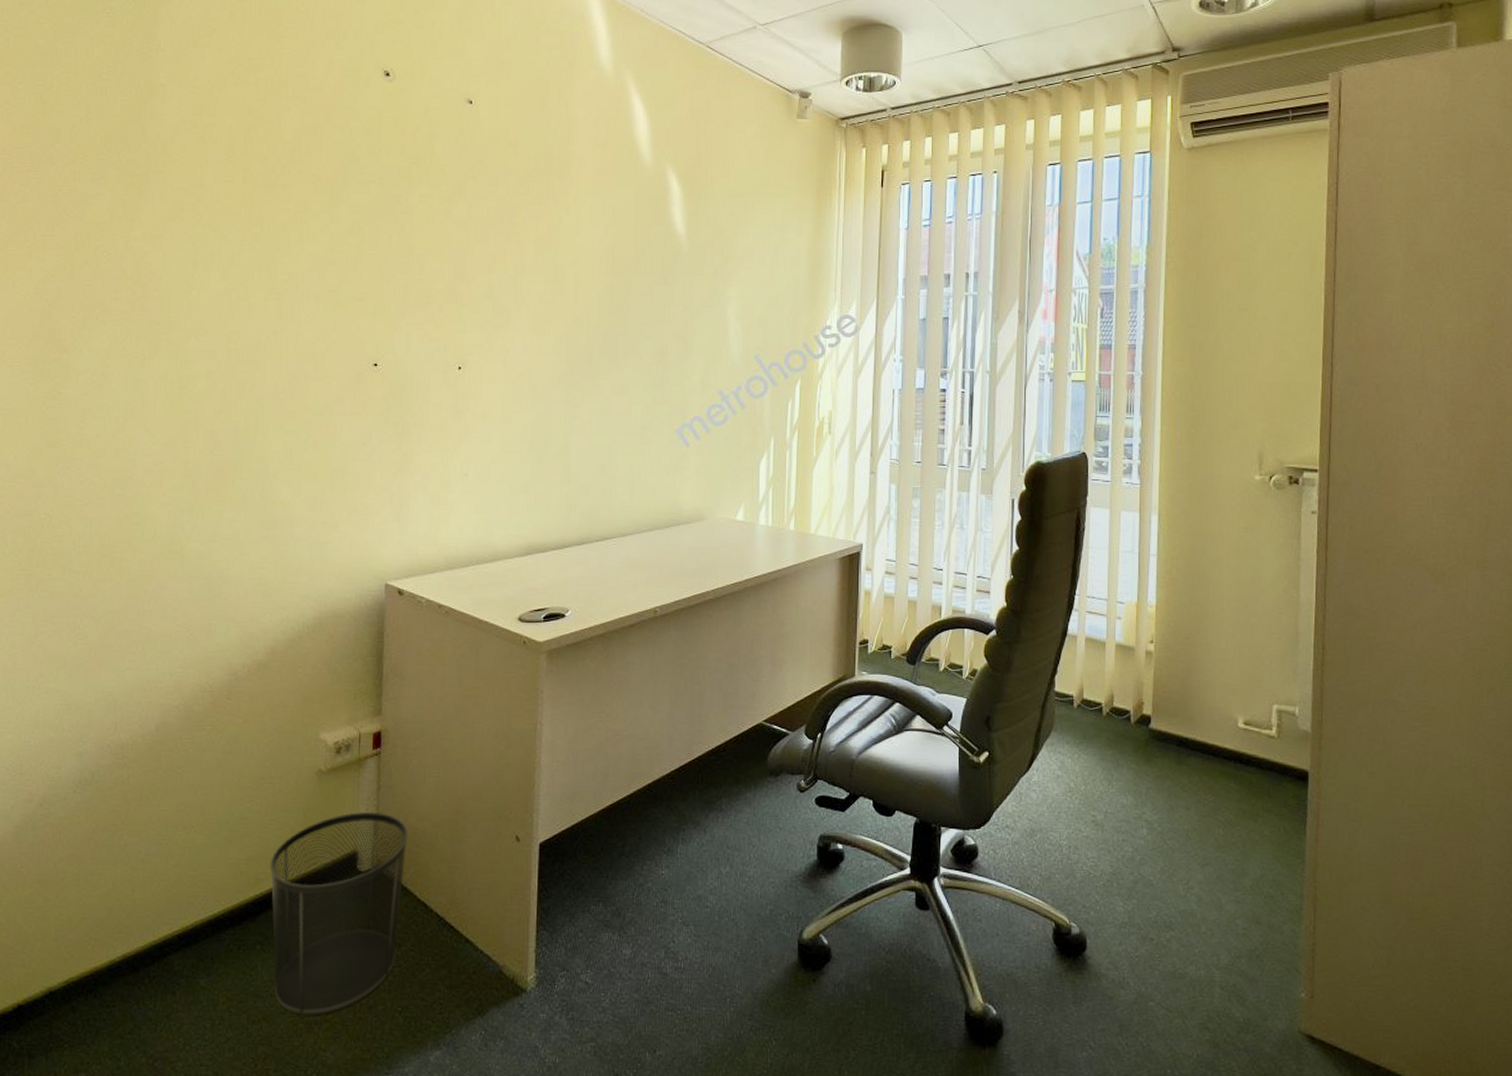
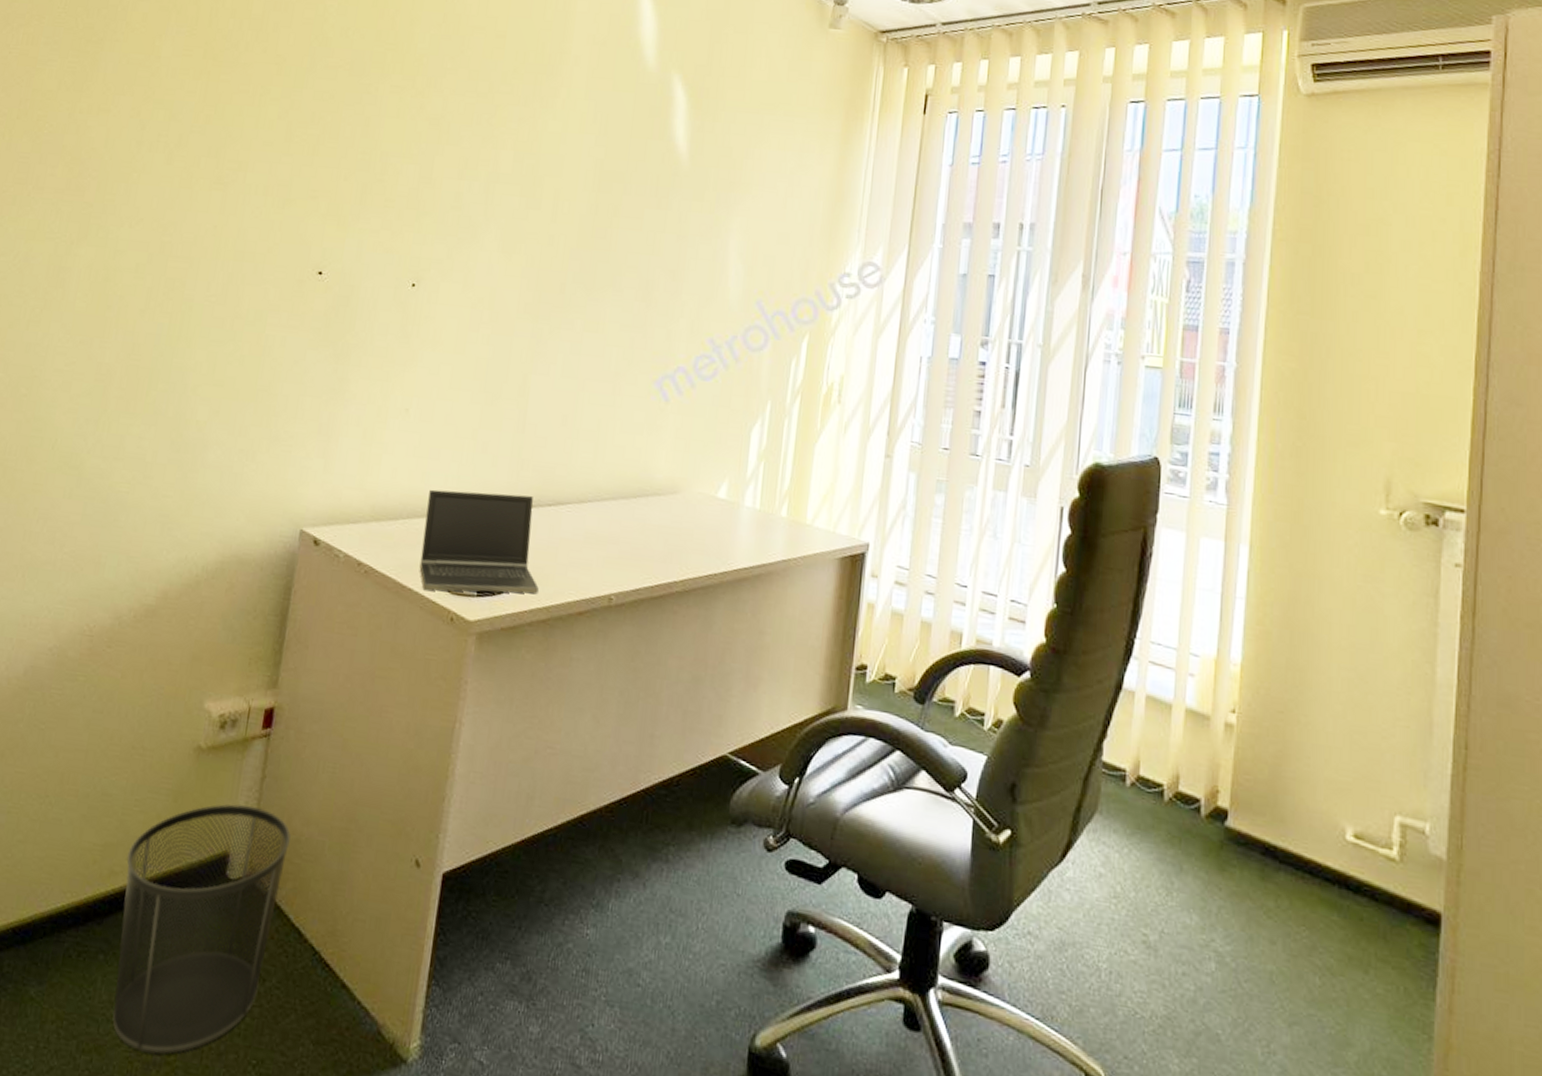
laptop computer: none [492,535,595,622] -> present [419,489,539,594]

